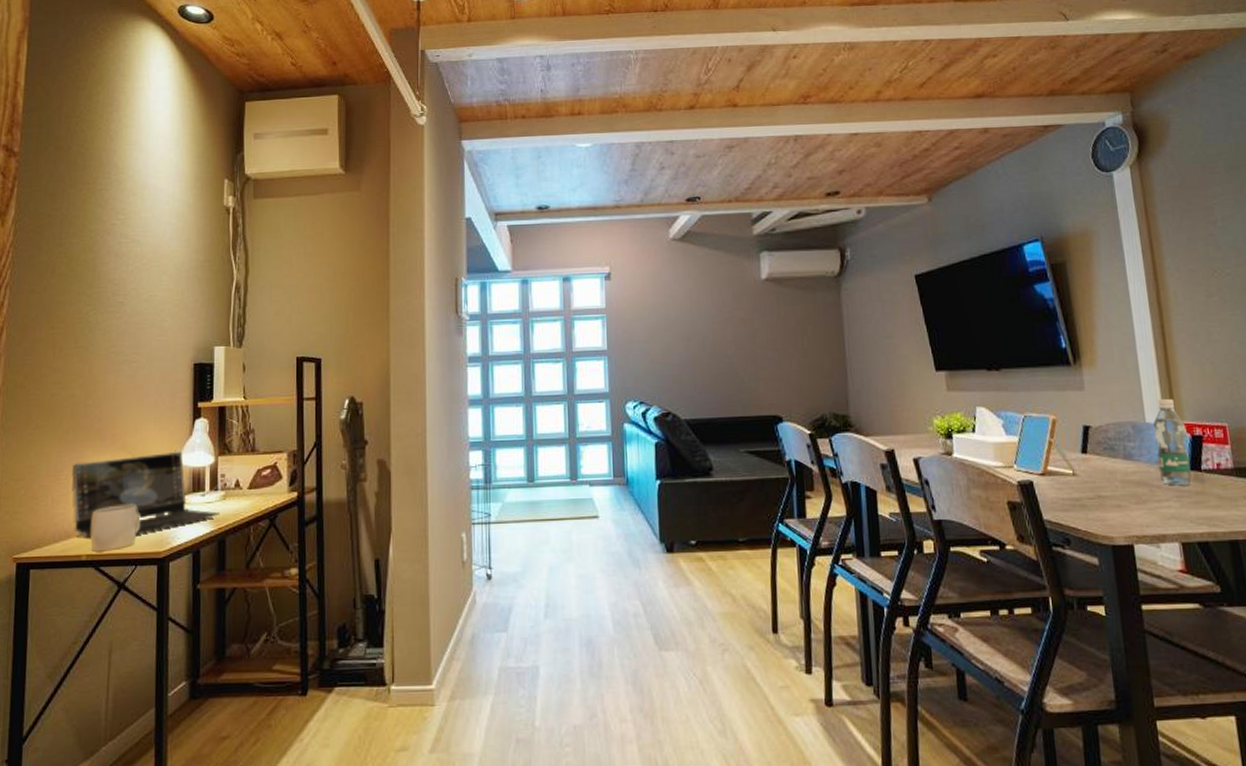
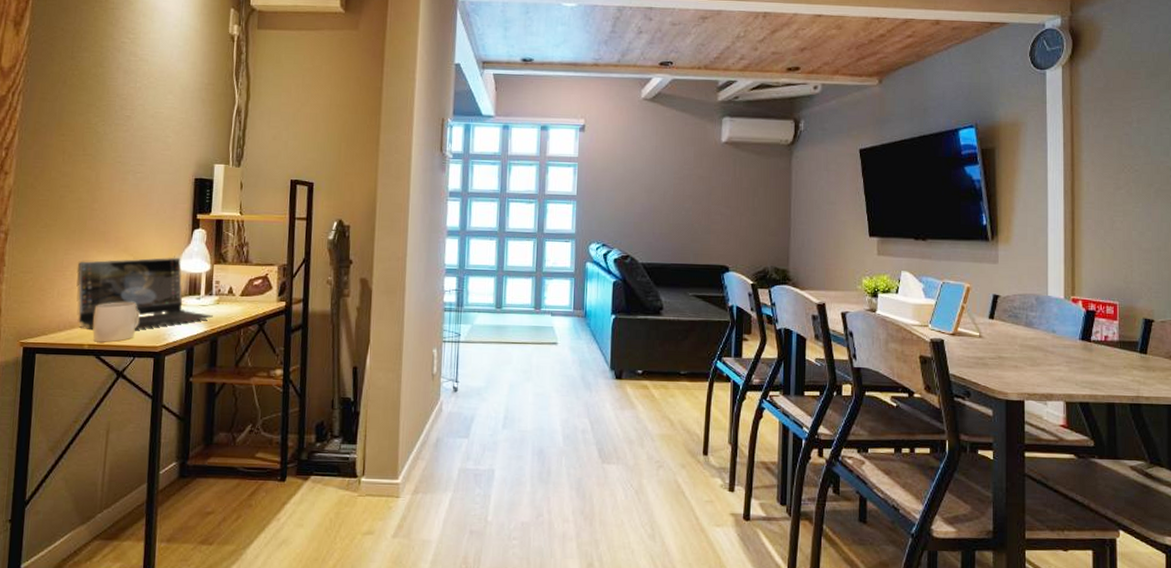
bottle: present [1153,398,1192,486] -> none [1054,276,1081,353]

